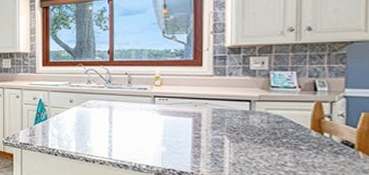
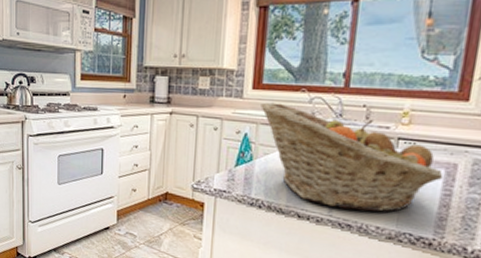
fruit basket: none [50,75,192,154] -> present [260,102,444,212]

